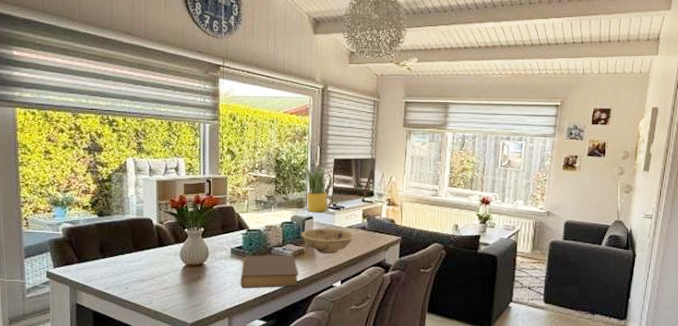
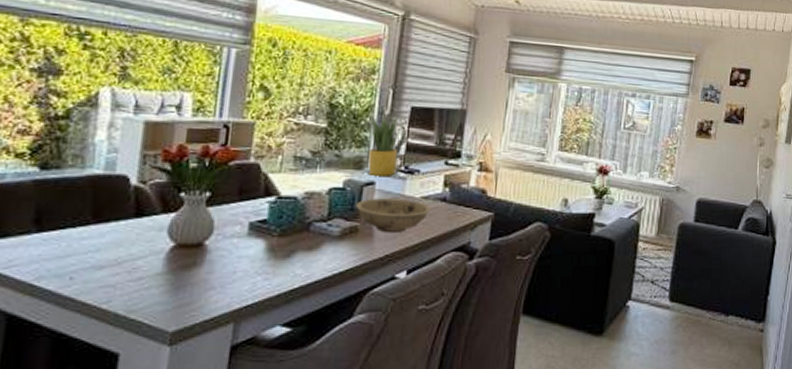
book: present [240,255,299,289] -> none [257,233,348,281]

